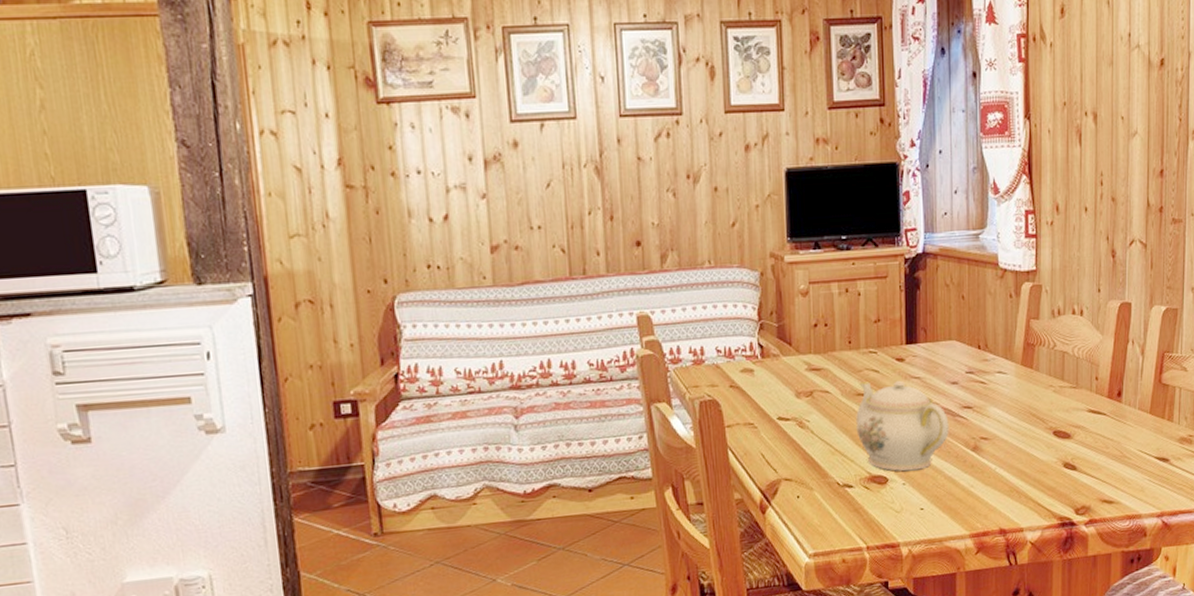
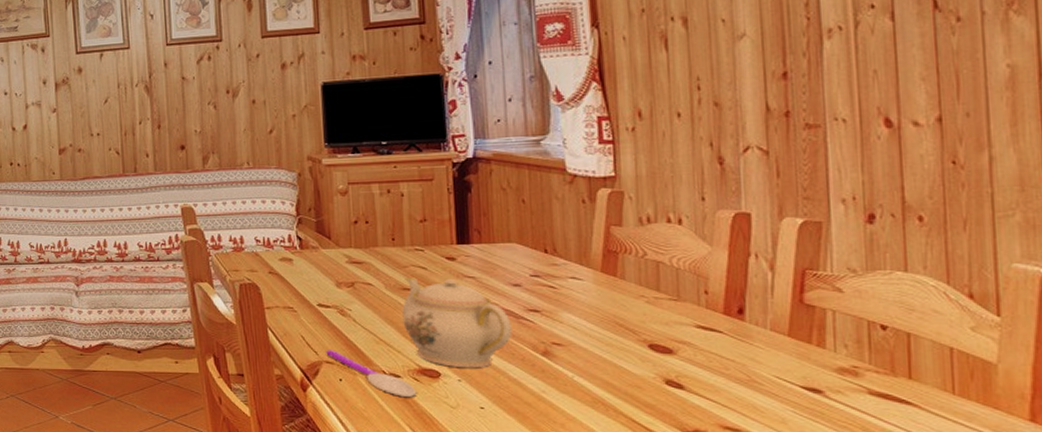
spoon: none [785,466,867,507] -> present [326,350,417,397]

